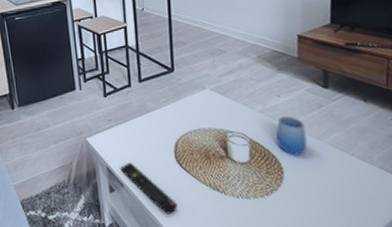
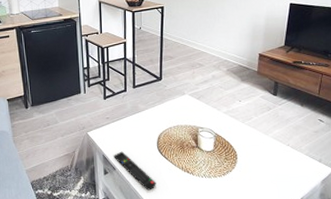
cup: present [275,116,308,155] -> none [234,116,257,146]

